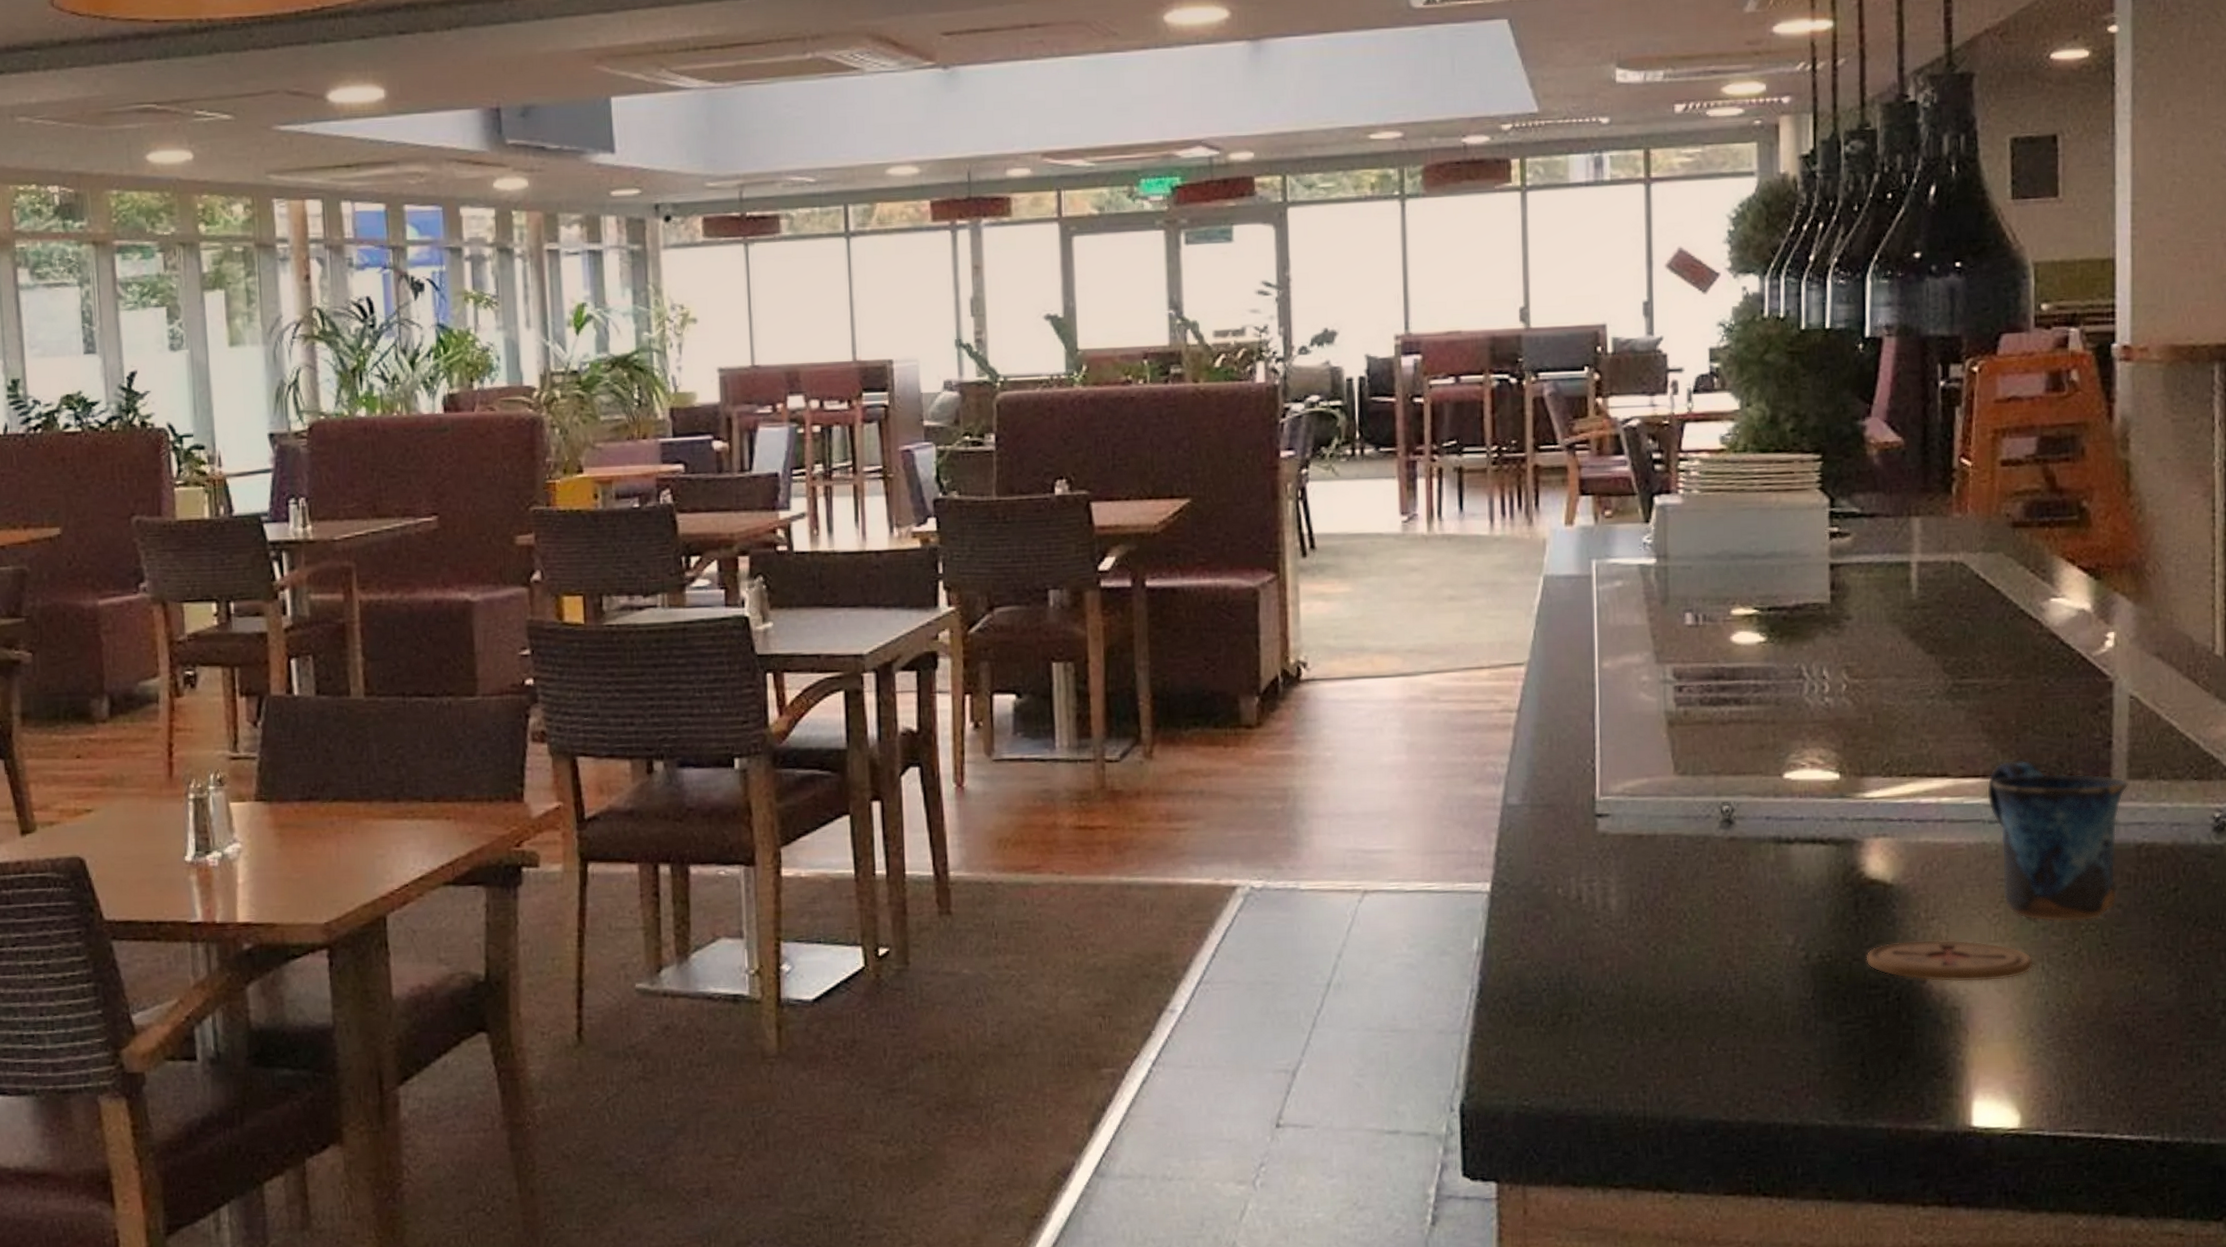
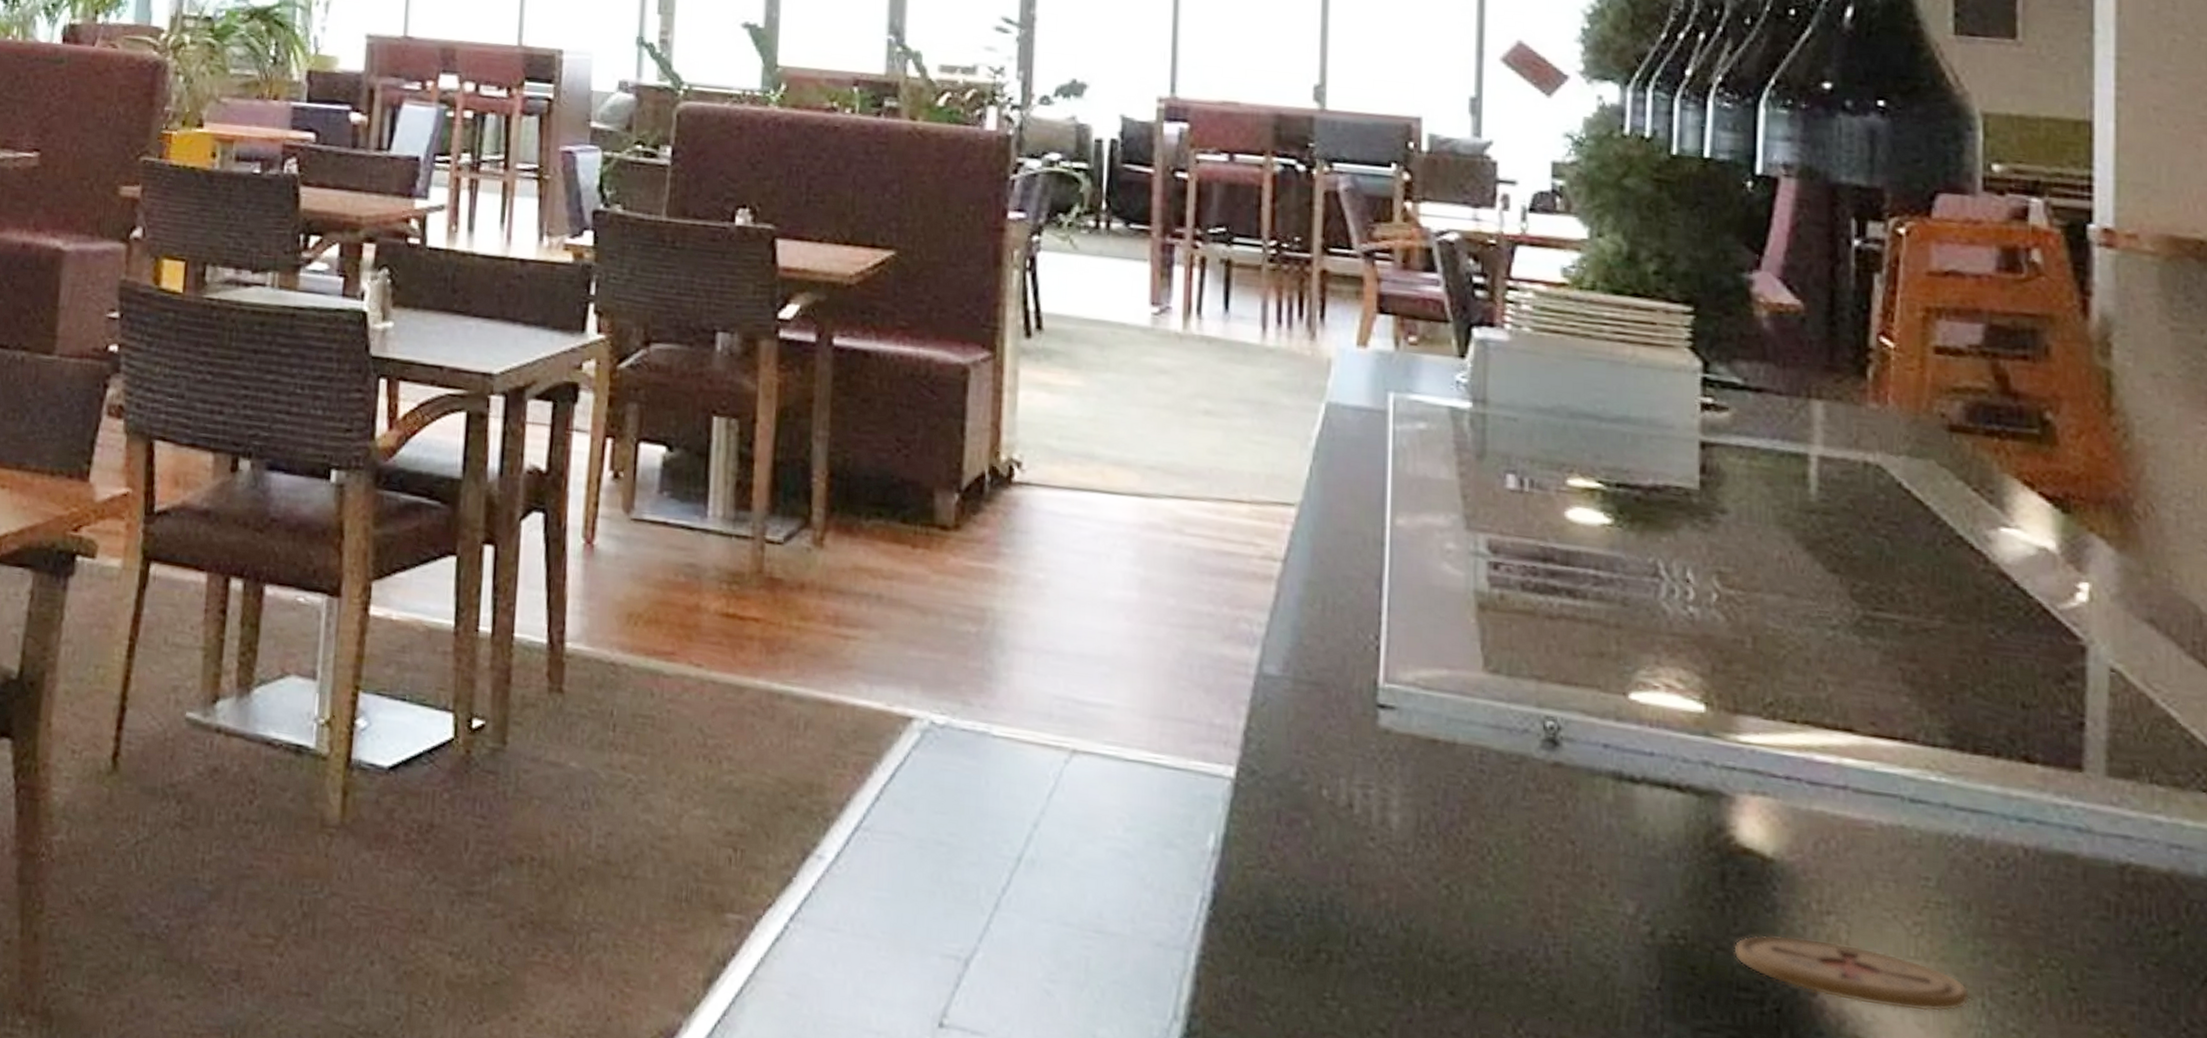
mug: present [1986,760,2129,922] -> none [1907,725,2108,954]

